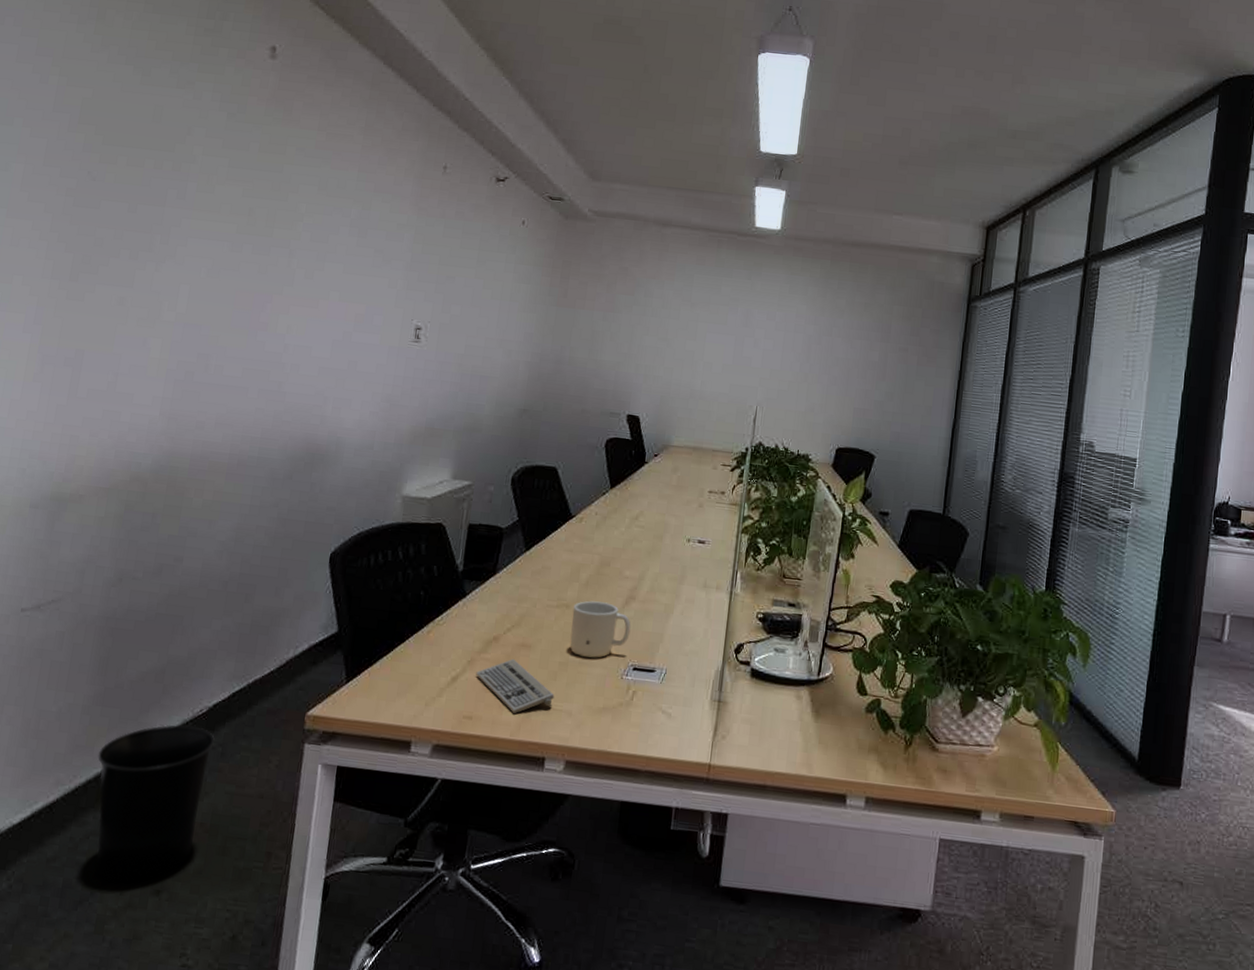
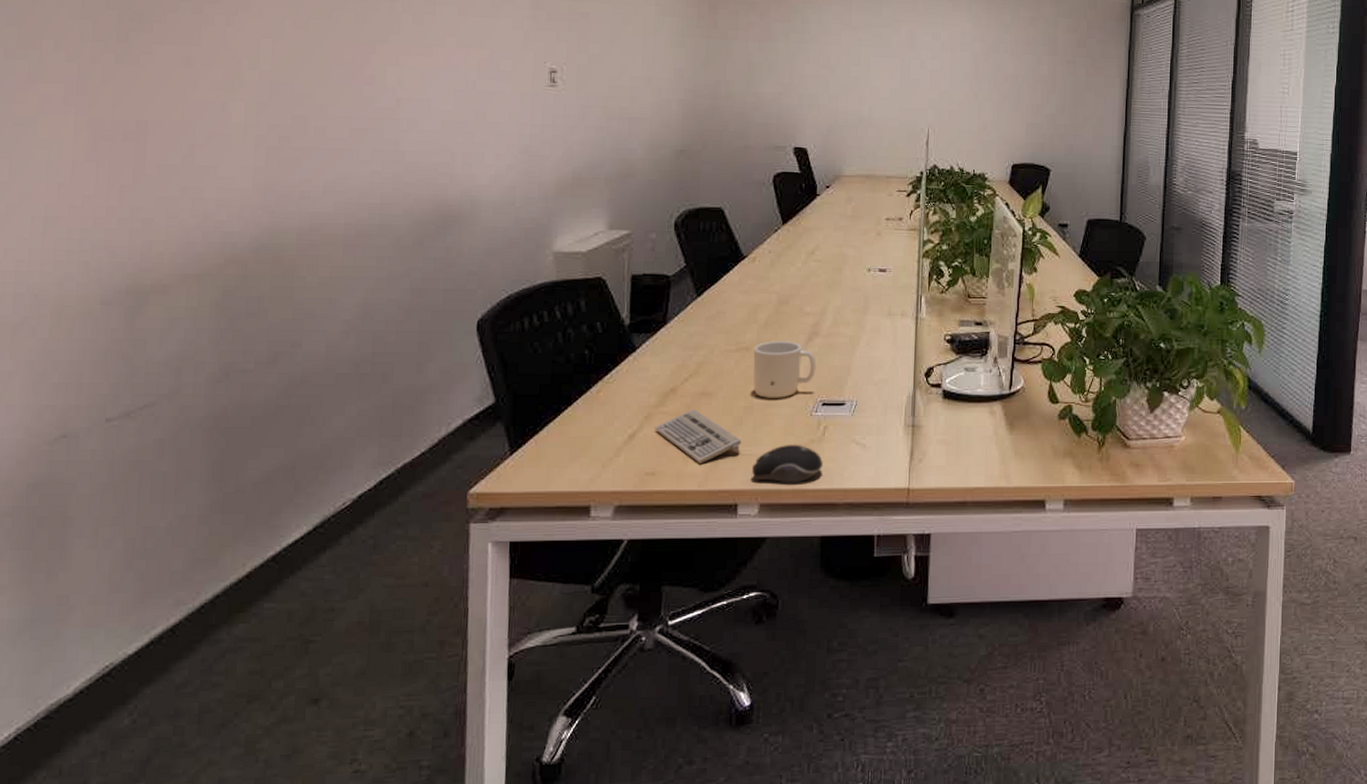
waste bin: present [95,724,215,883] -> none [224,521,364,699]
computer mouse: none [561,704,629,745] -> present [752,444,823,483]

